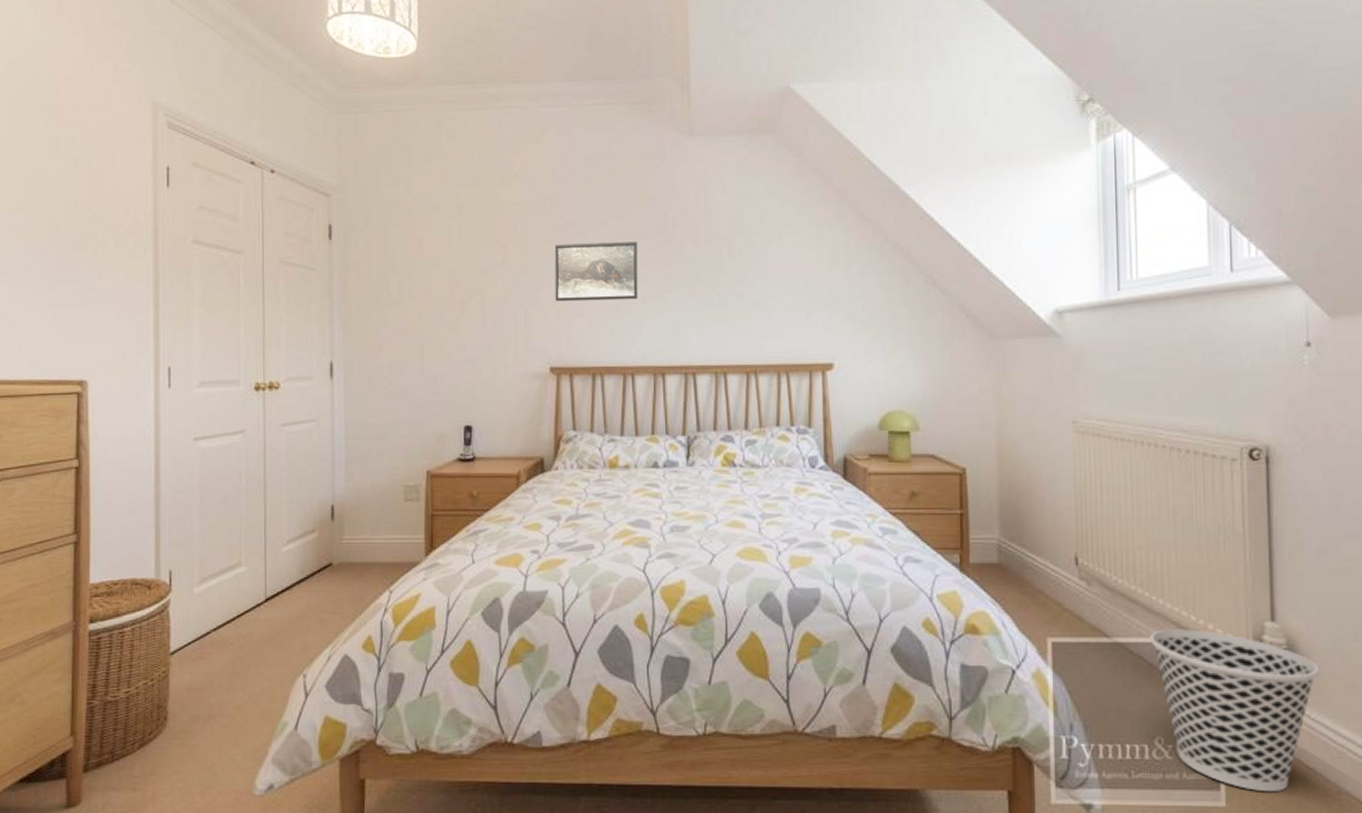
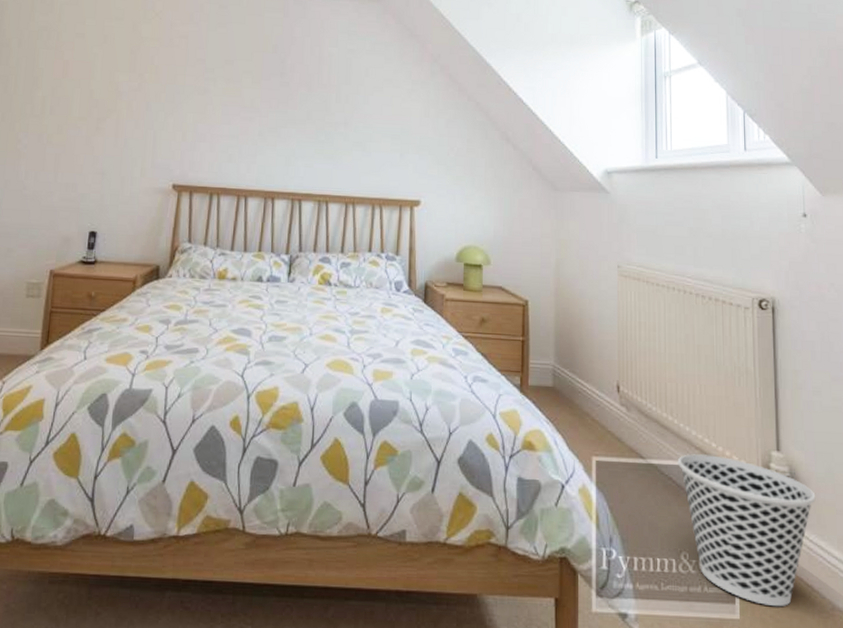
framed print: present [554,242,638,302] -> none [182,77,259,131]

